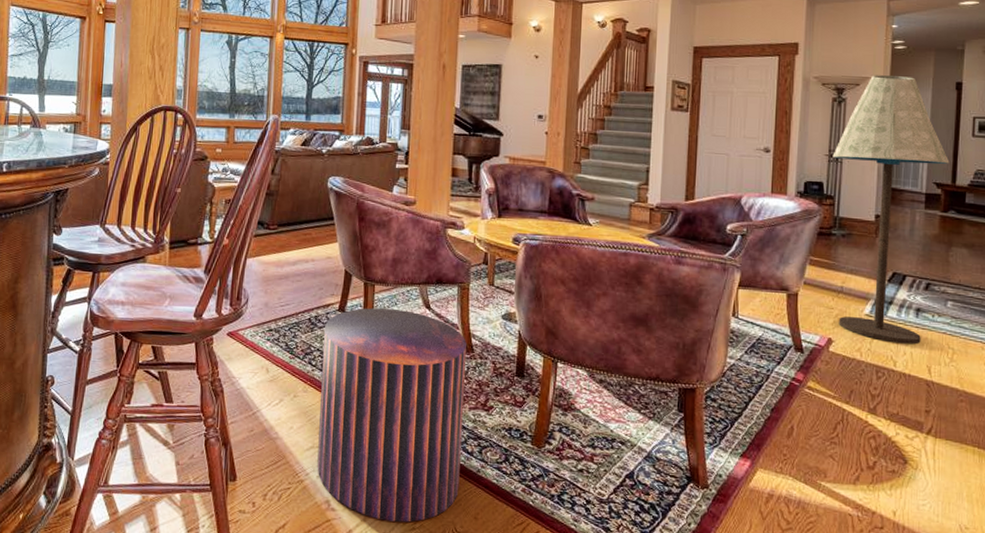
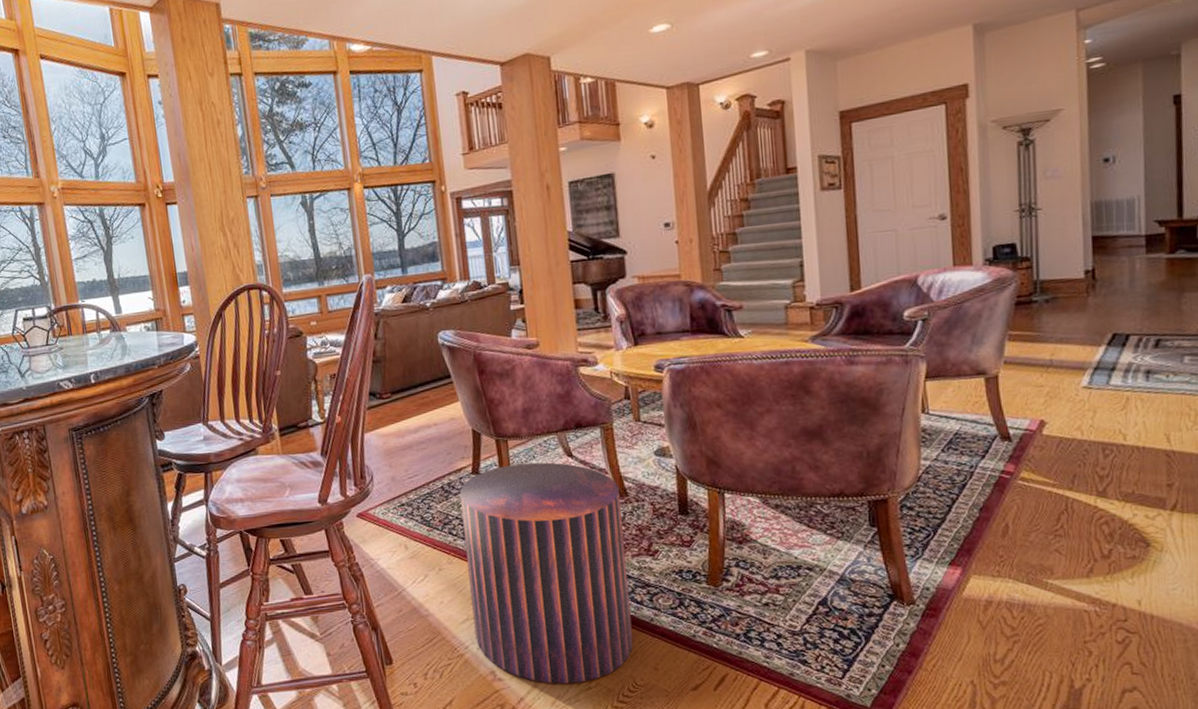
floor lamp: present [832,75,950,345] -> none [1024,99,1173,415]

